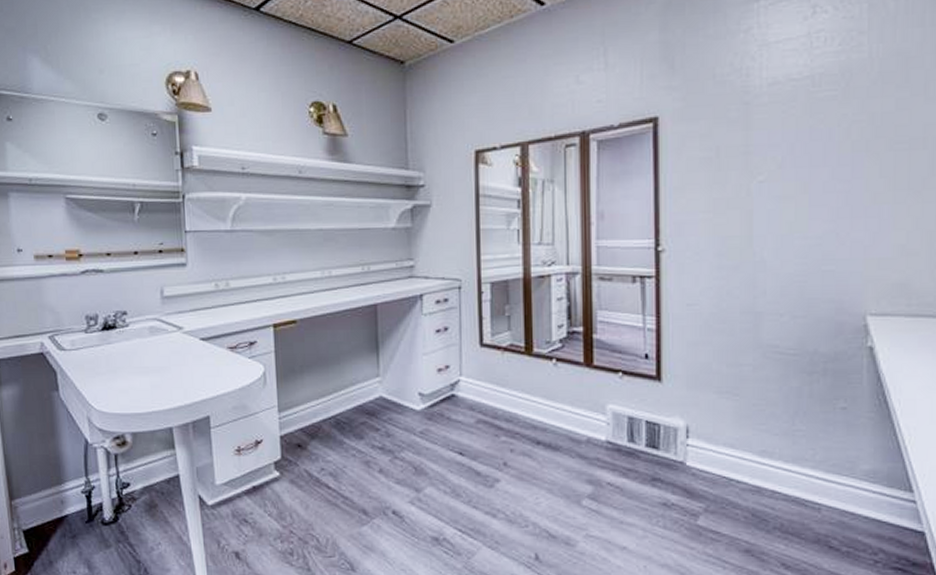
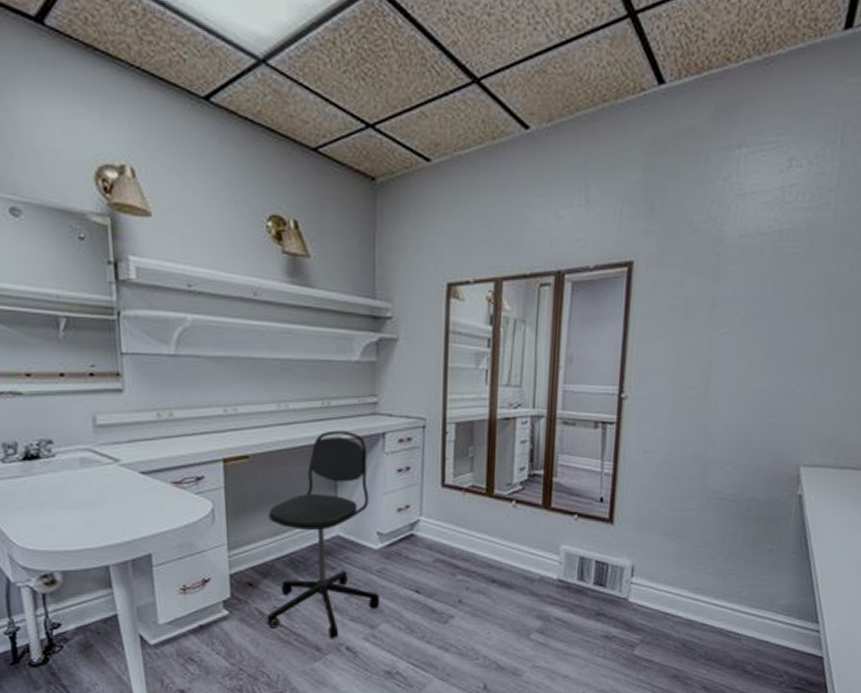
office chair: none [315,294,424,501] -> present [267,430,379,638]

